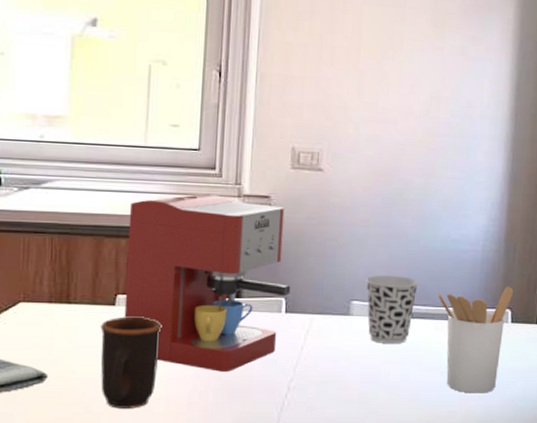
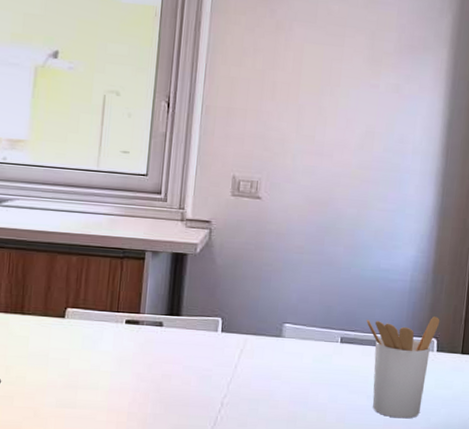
mug: present [100,315,162,408] -> none [49,328,107,416]
coffee maker: present [124,193,291,372] -> none [72,216,227,385]
cup: present [366,275,419,345] -> none [298,300,348,367]

